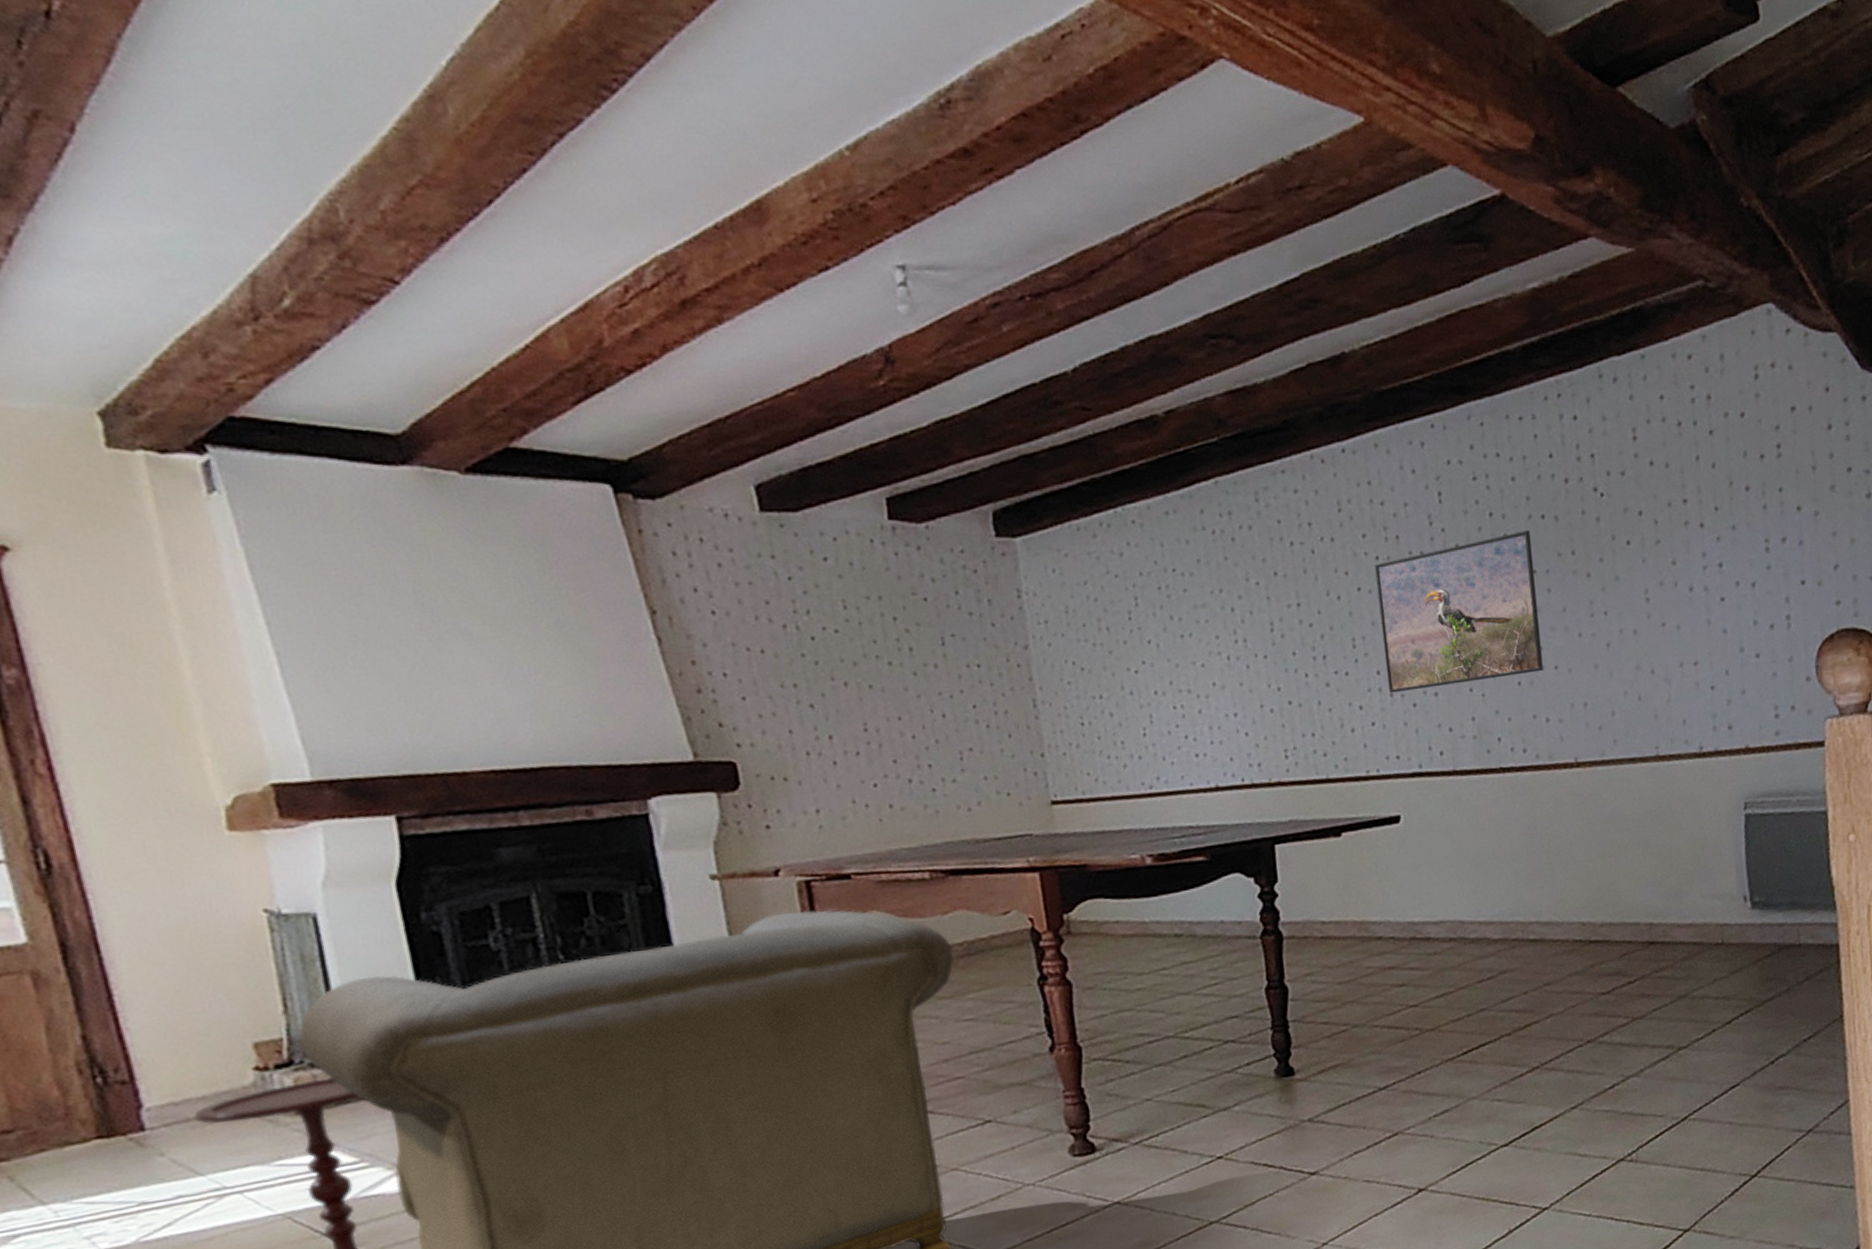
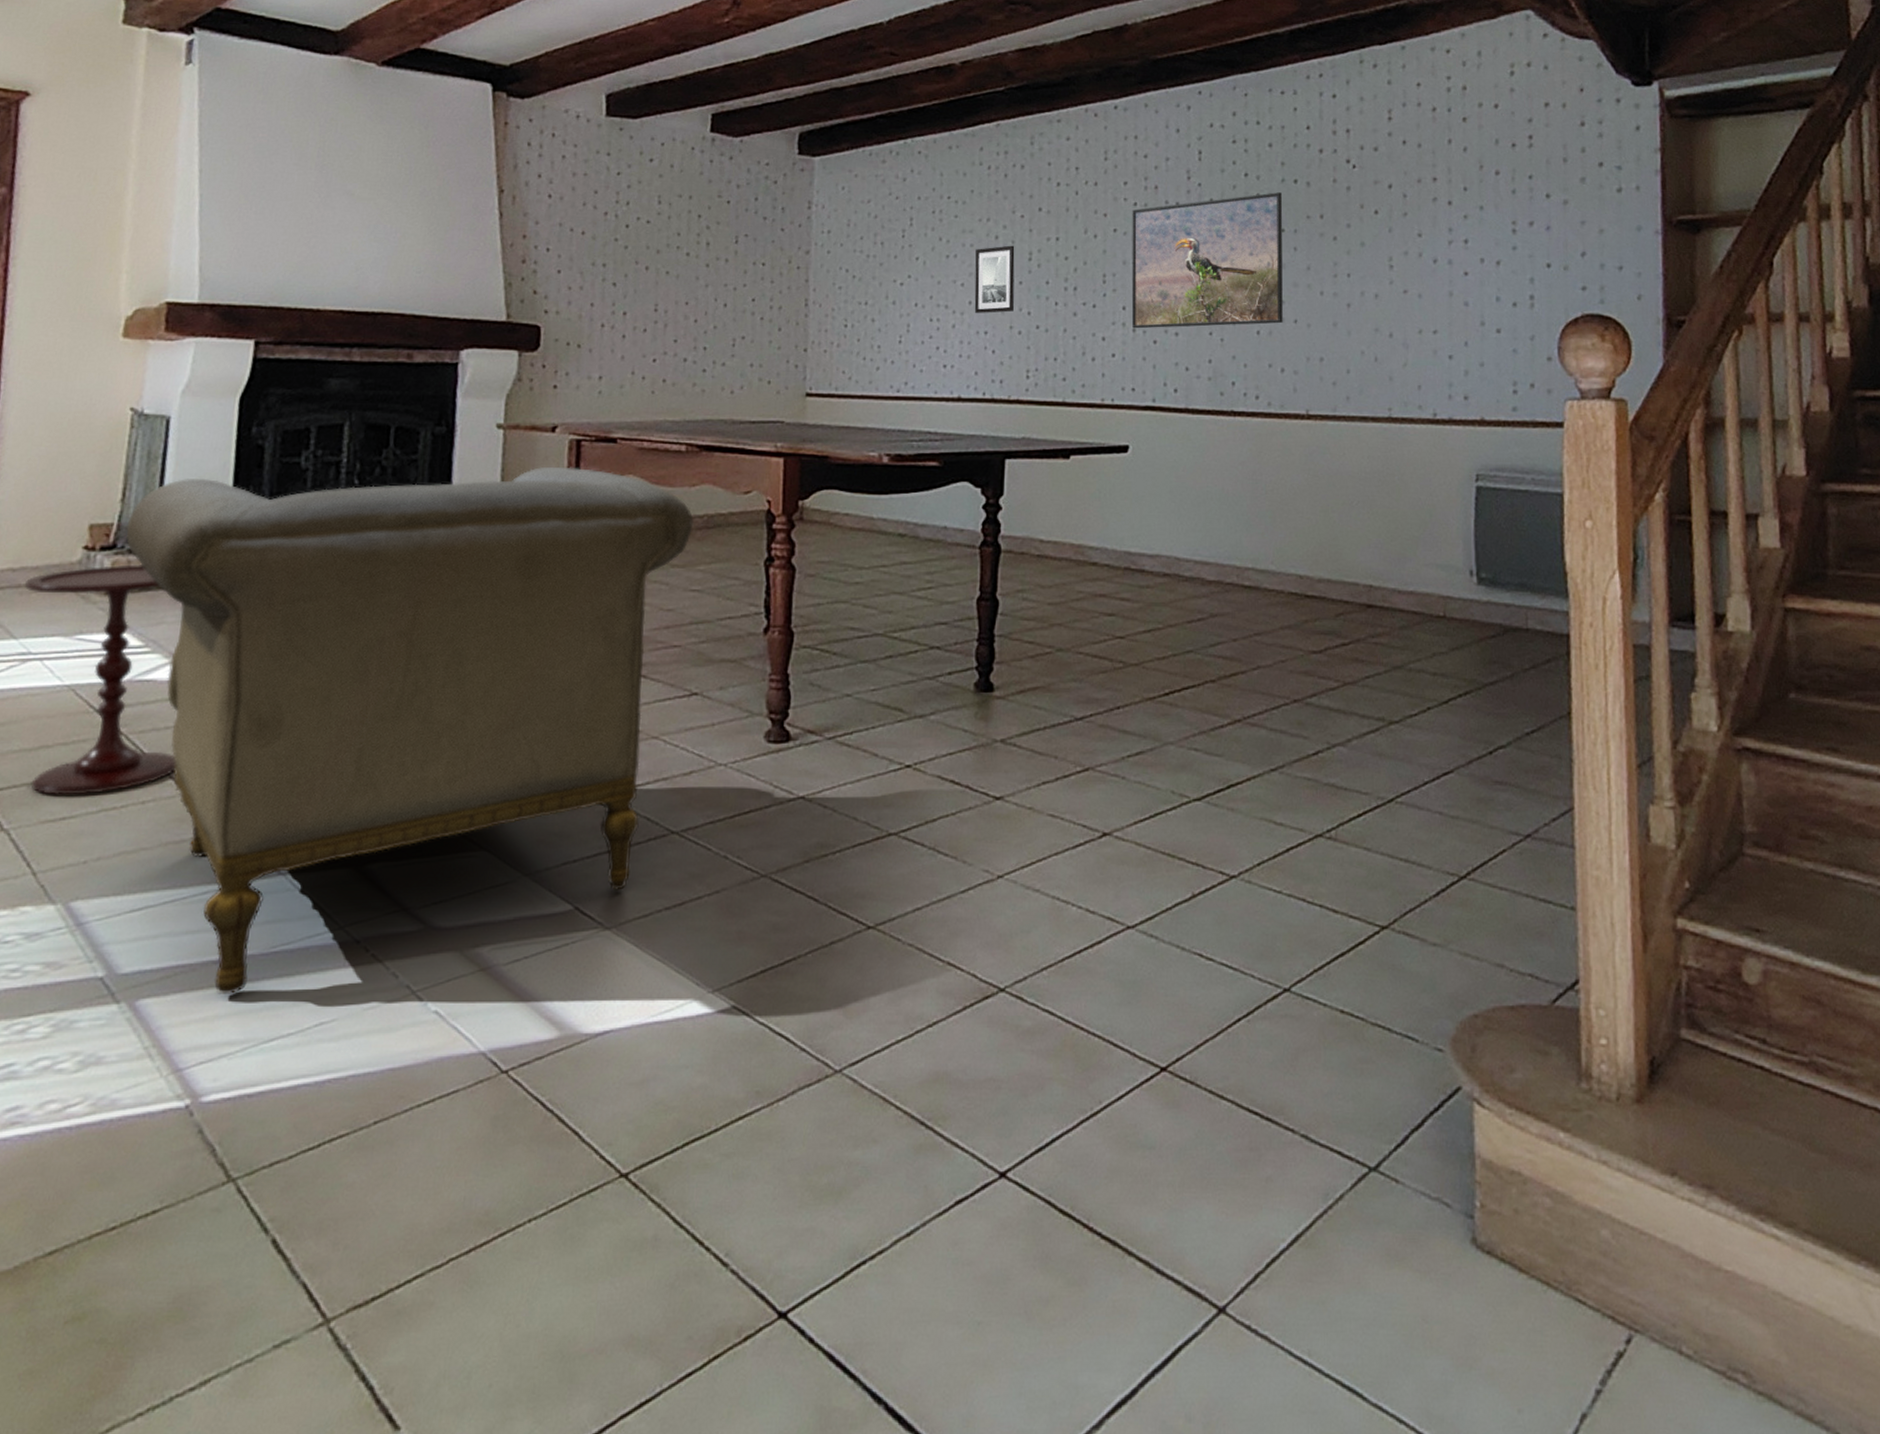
wall art: none [1212,616,1262,695] -> present [974,245,1015,313]

